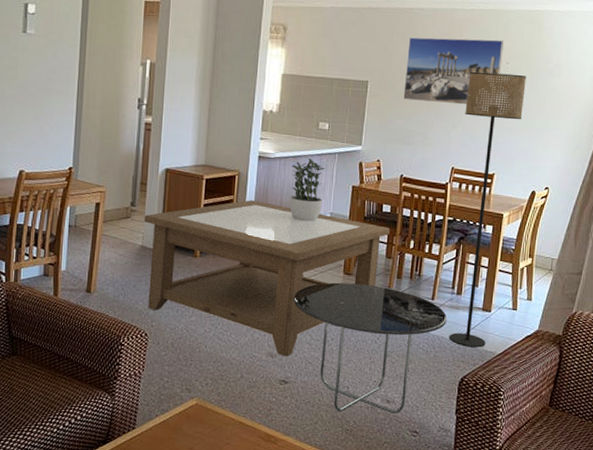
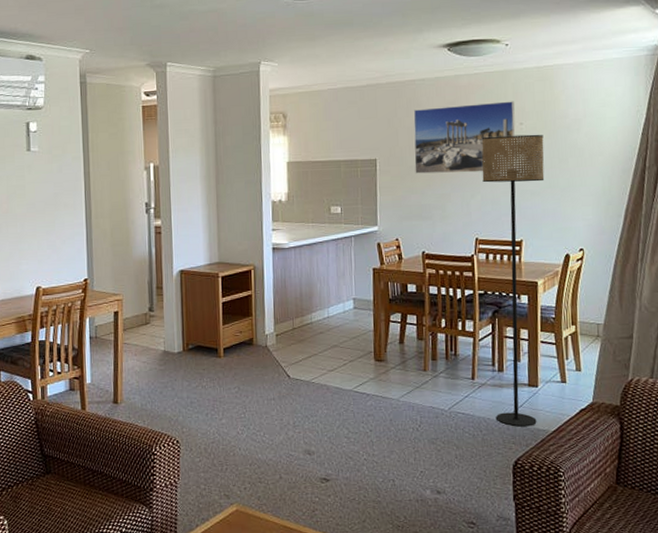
coffee table: present [143,200,391,357] -> none [163,293,419,453]
potted plant: present [289,158,326,221] -> none [307,244,344,310]
side table: present [293,282,448,414] -> none [325,369,492,508]

